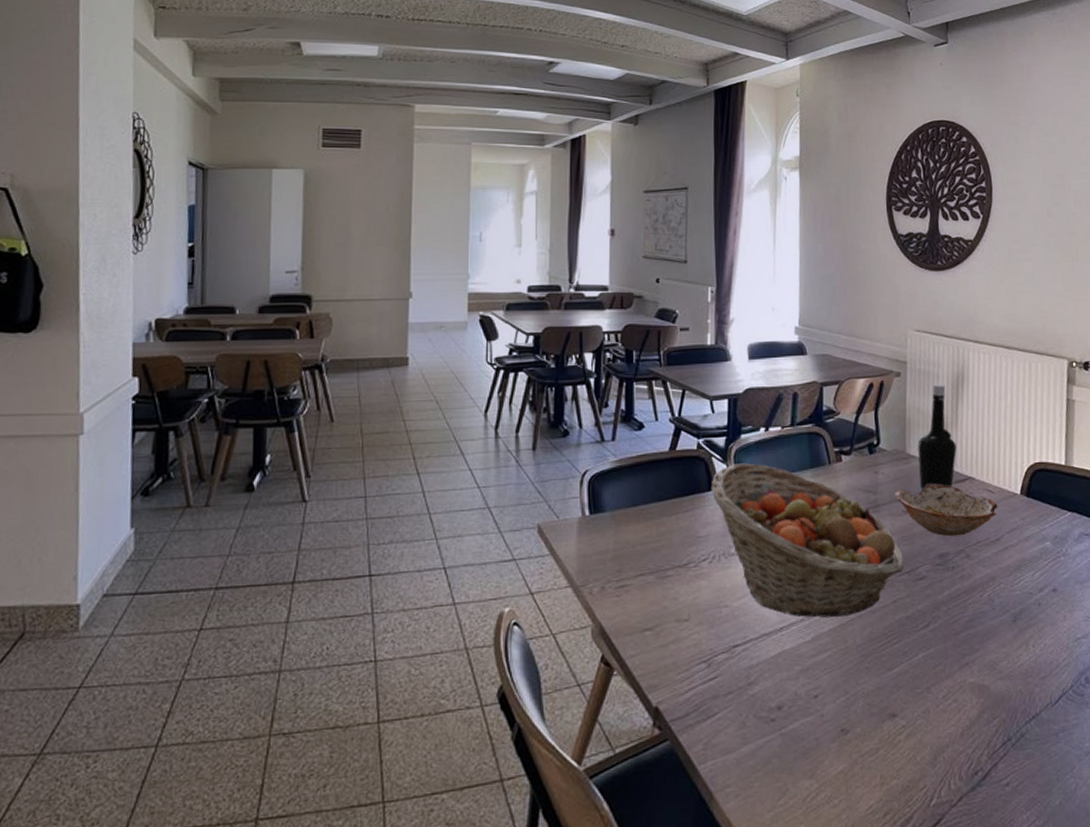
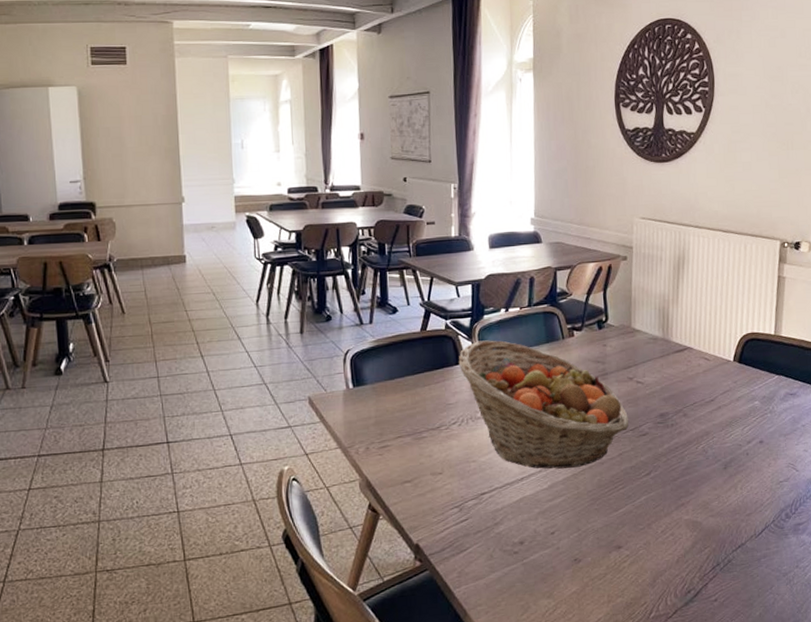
bowl: present [895,484,998,537] -> none [621,354,713,399]
bottle: present [918,384,957,490] -> none [642,266,677,360]

